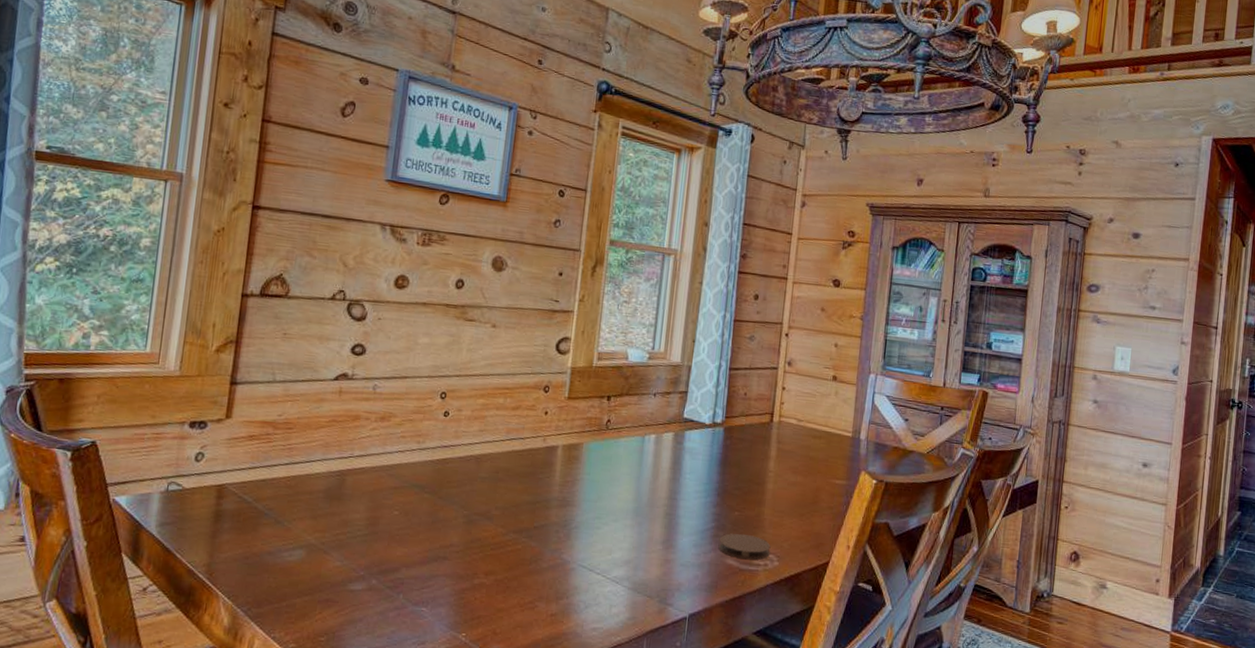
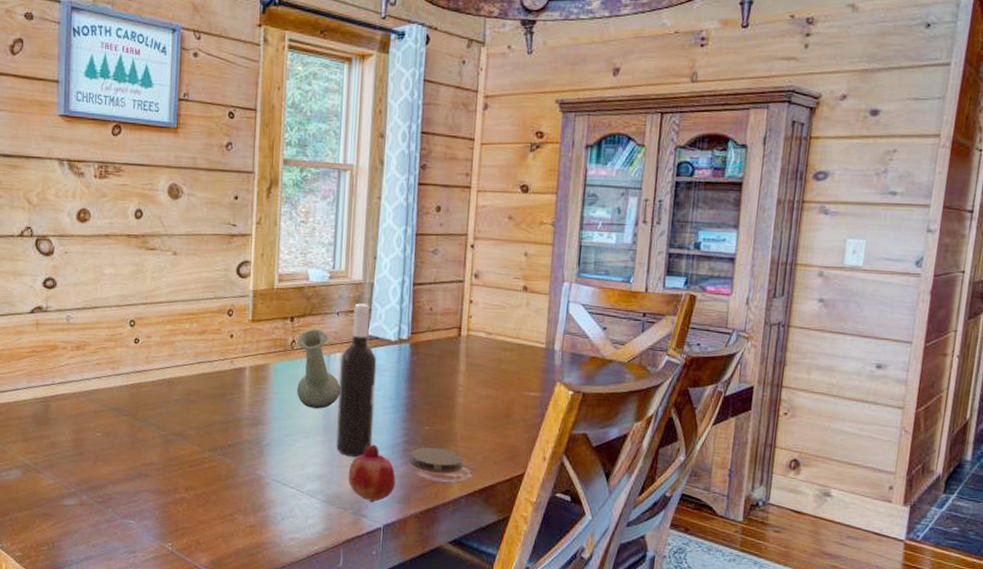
vase: none [609,408,654,491] -> present [297,328,341,409]
wine bottle: none [645,385,691,542] -> present [336,303,377,457]
fruit: none [656,528,704,590] -> present [348,443,396,502]

